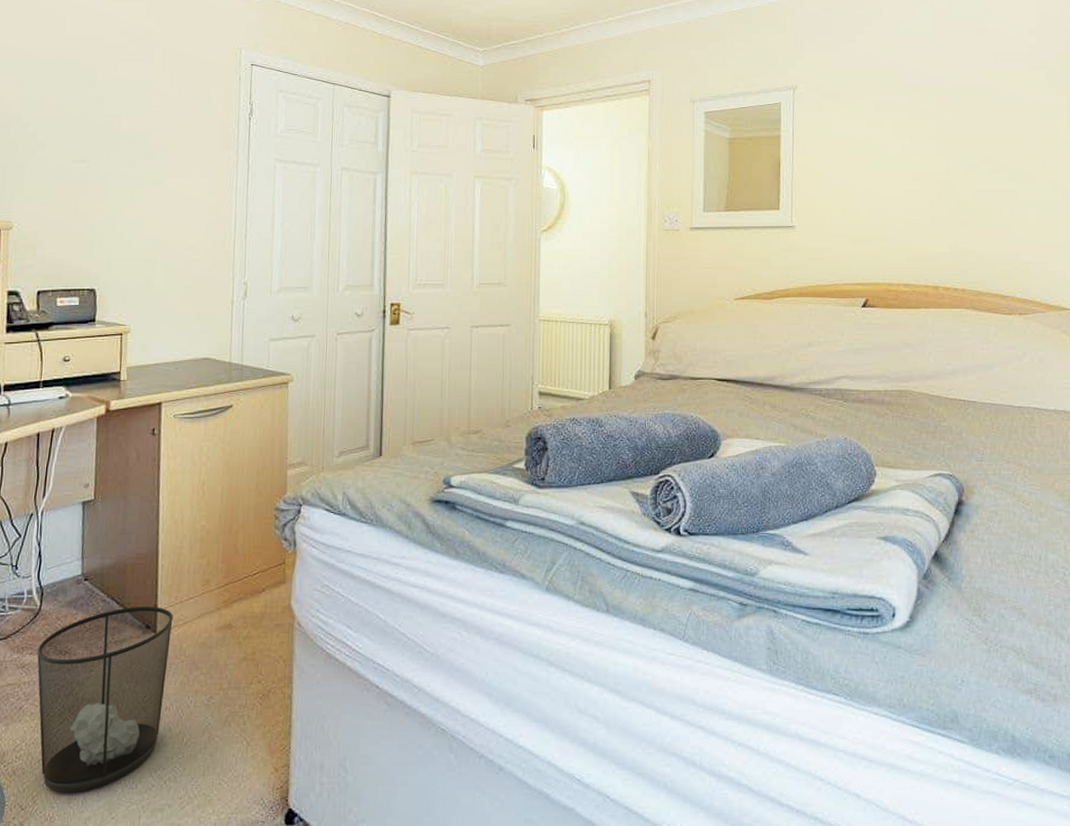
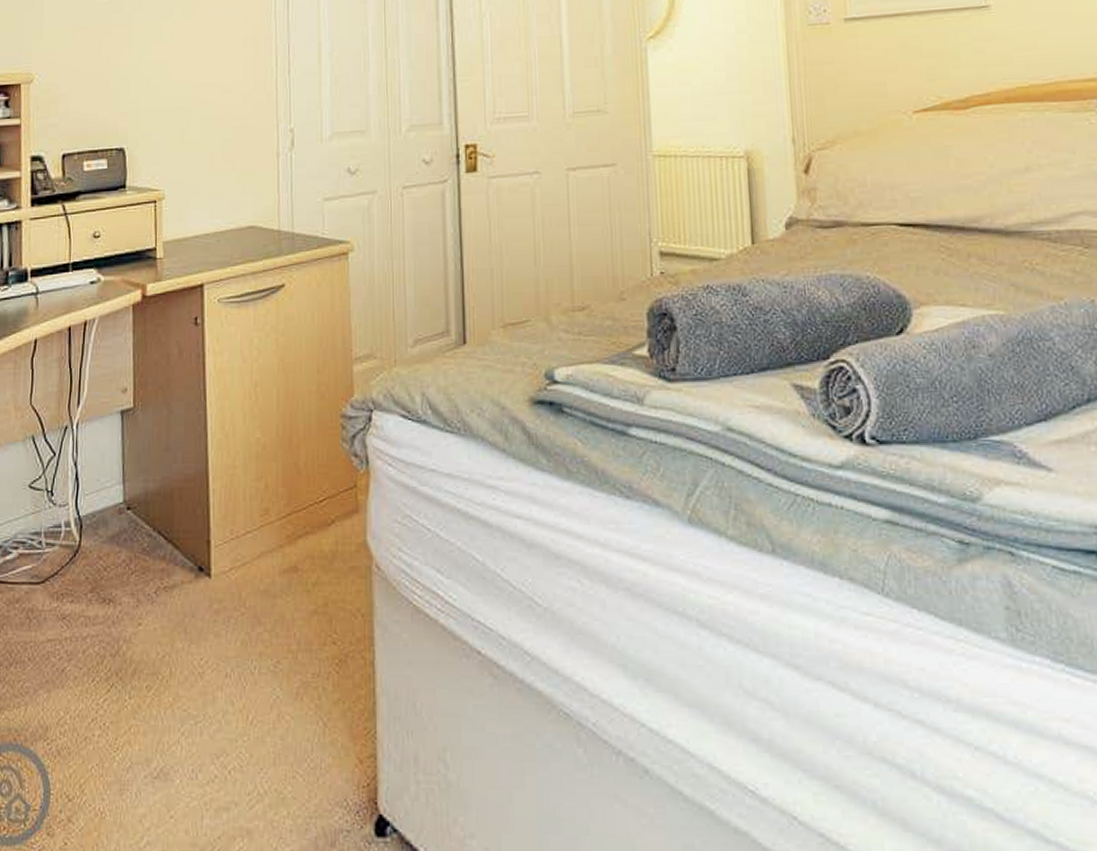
waste bin: present [37,606,173,793] -> none [78,542,229,782]

